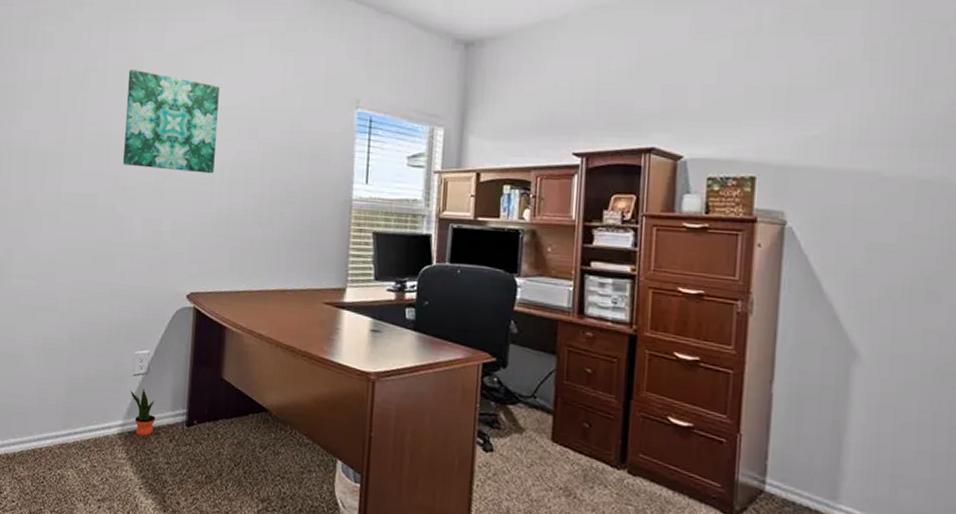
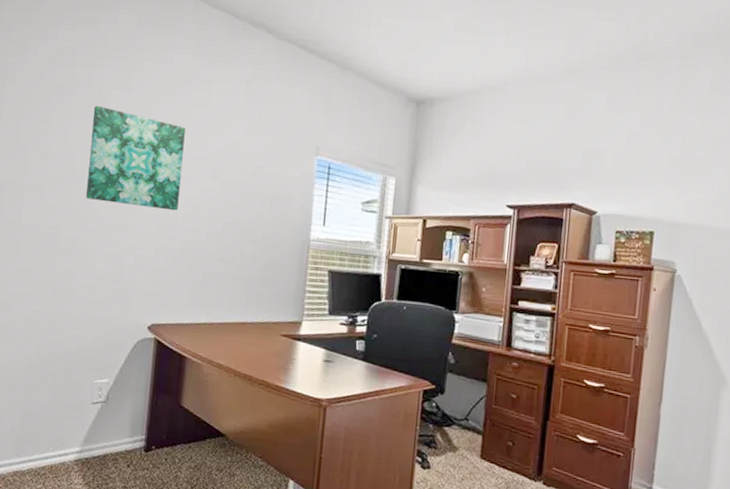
potted plant: present [130,389,156,437] -> none [88,416,114,463]

